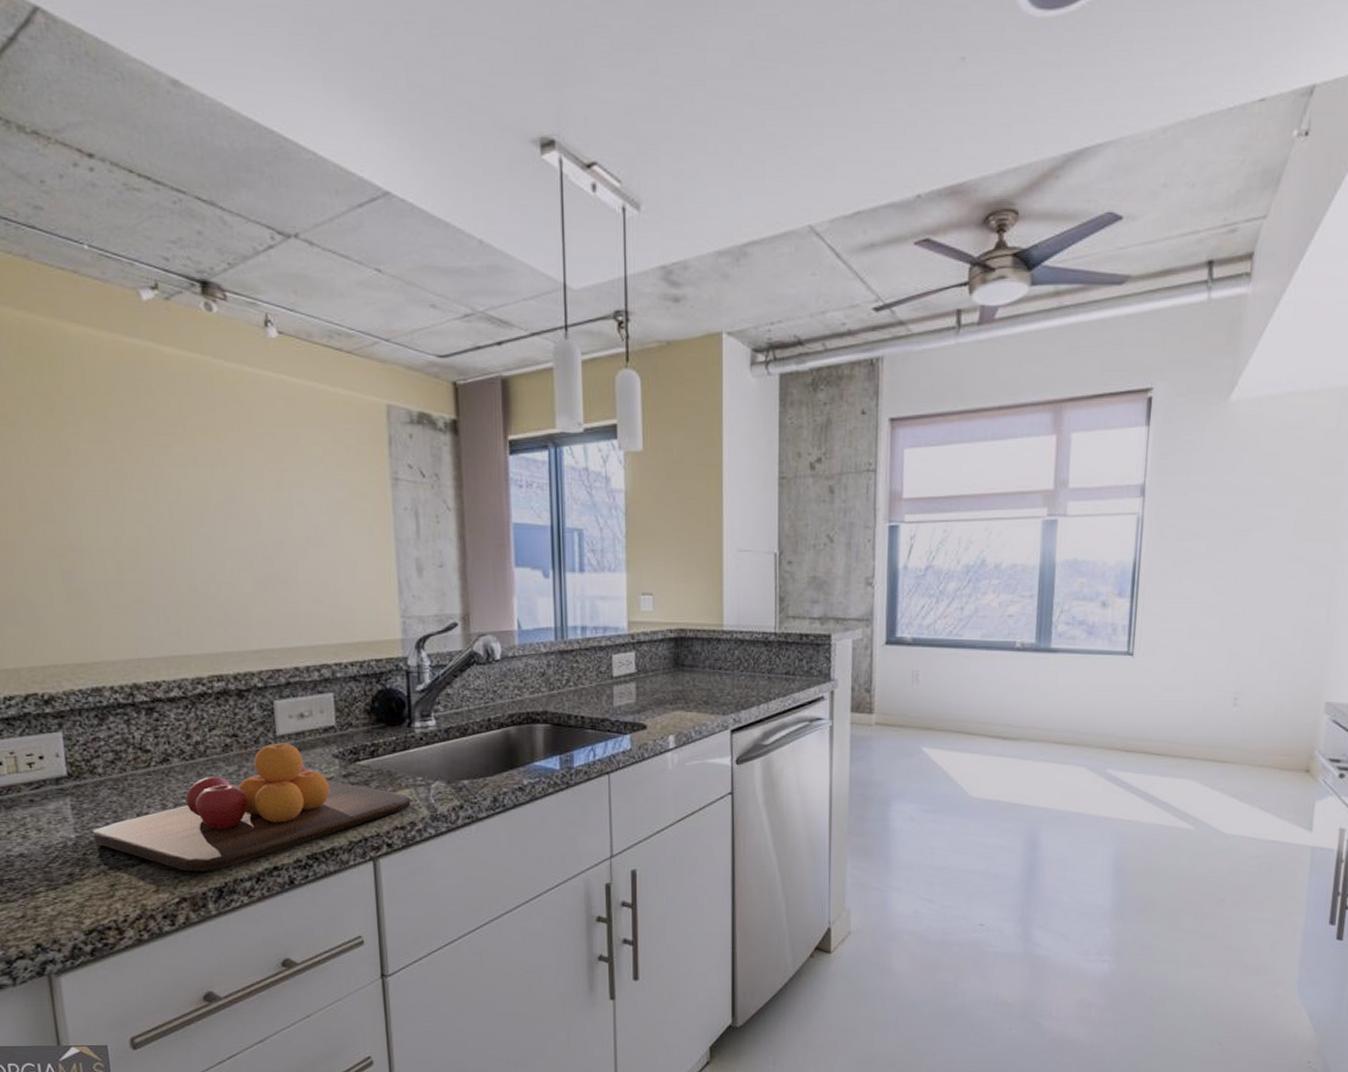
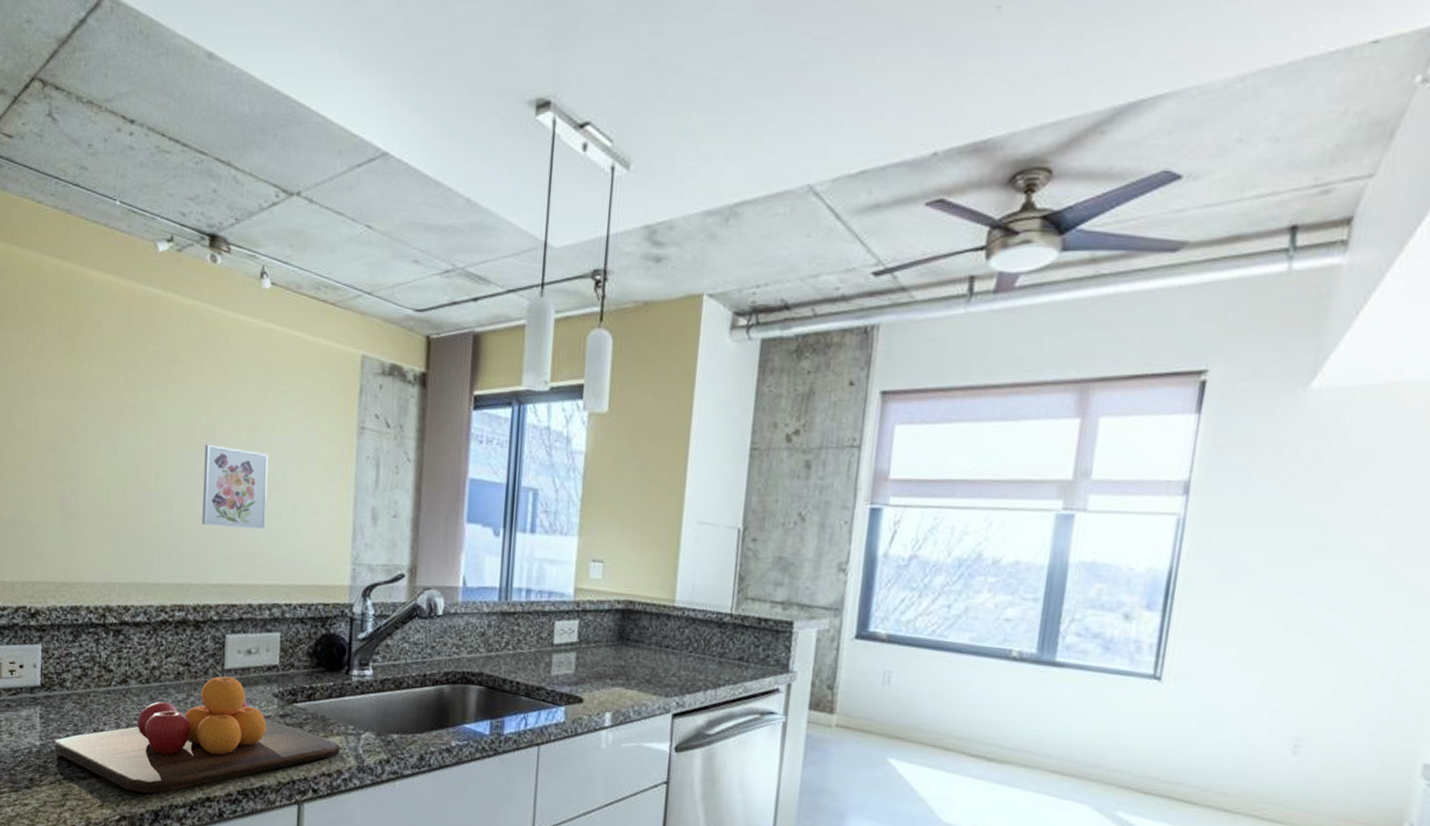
wall art: none [225,505,303,590] -> present [202,444,269,530]

